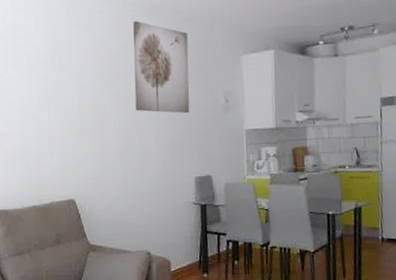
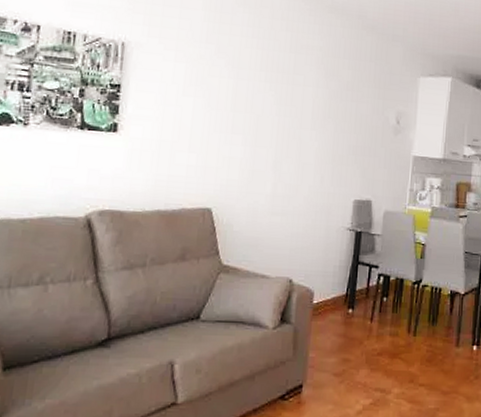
wall art: present [133,21,190,113] -> none [299,16,367,128]

